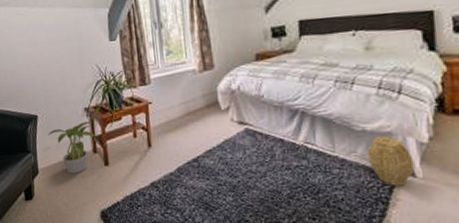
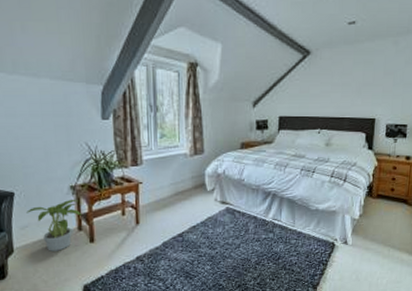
woven basket: present [367,135,414,186] -> none [317,213,348,252]

